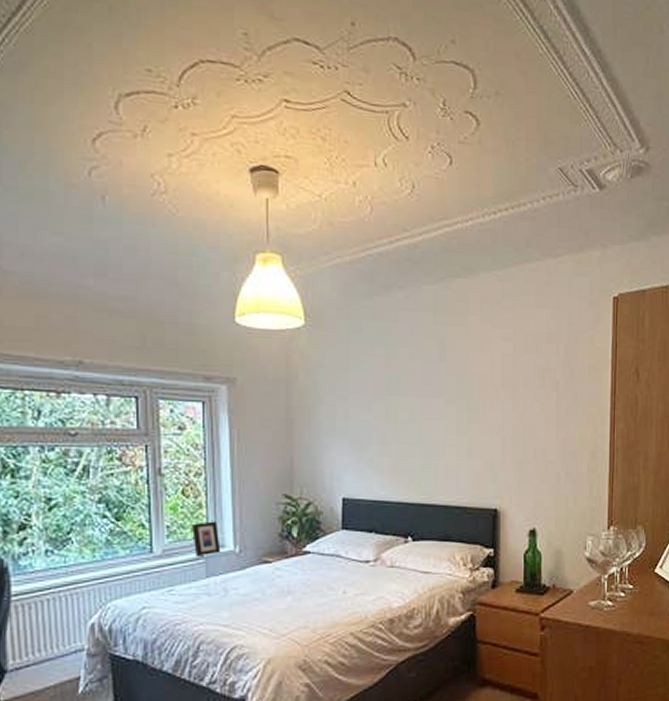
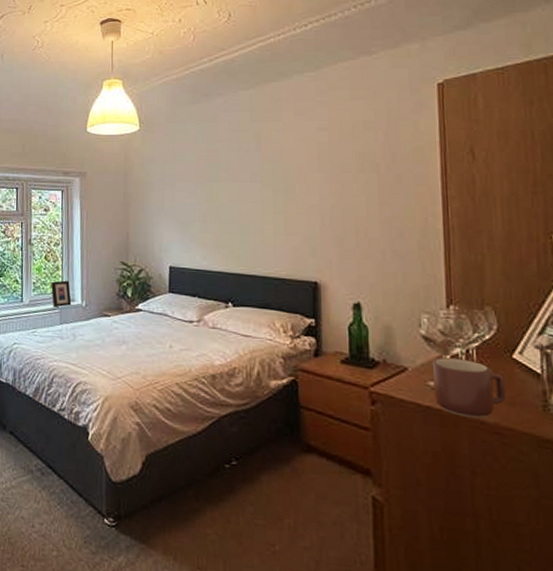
mug: none [592,576,647,632] -> present [431,357,506,420]

